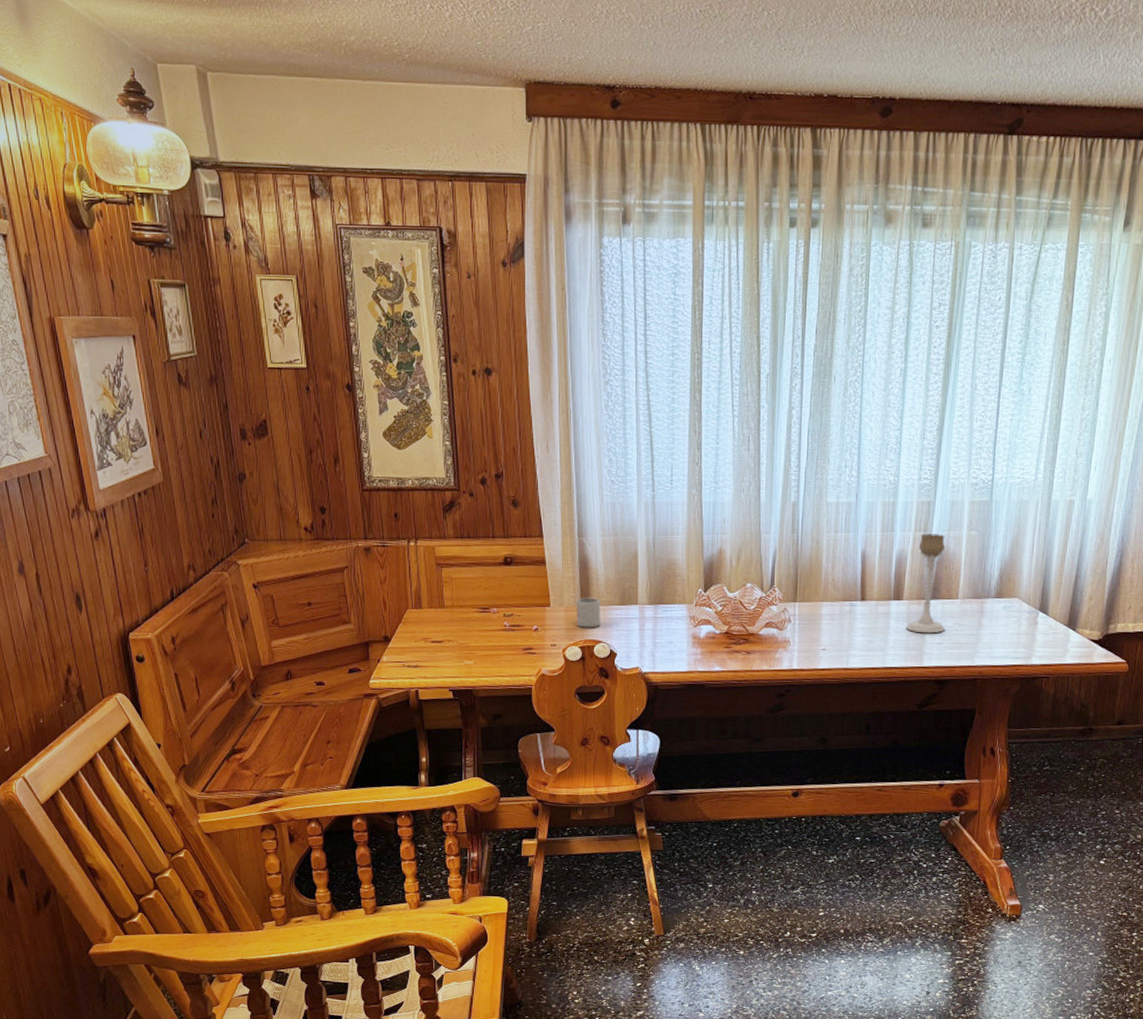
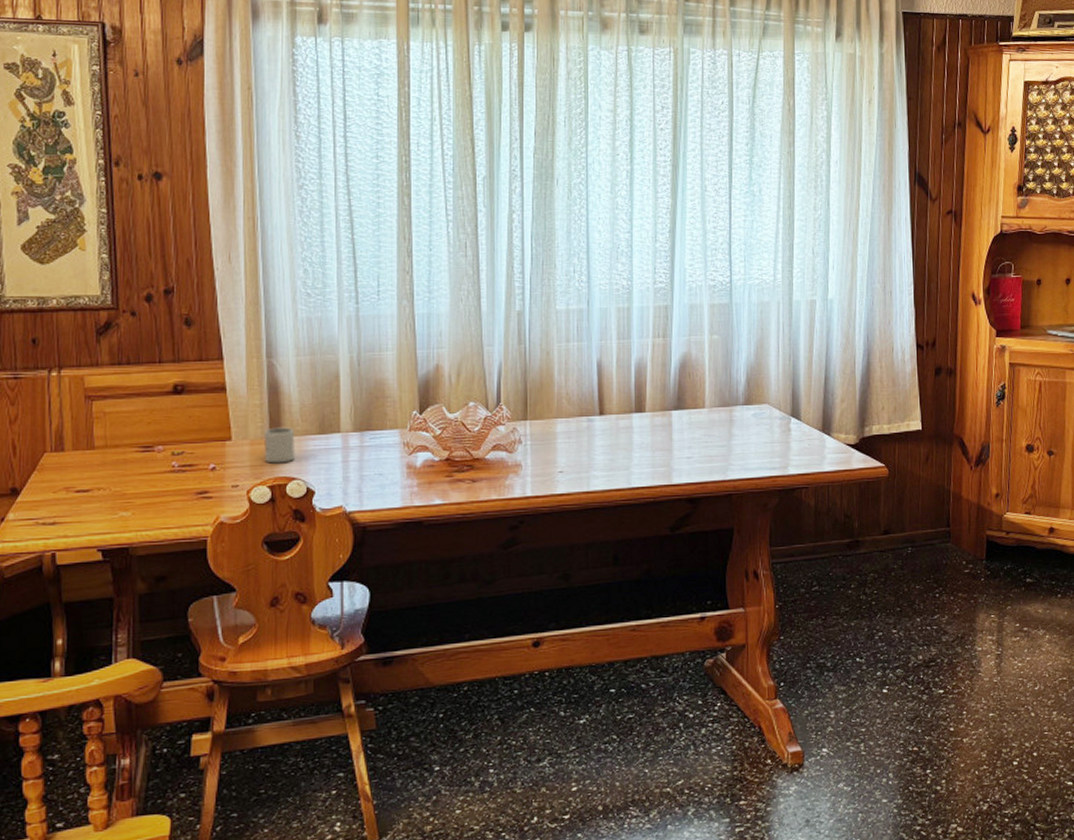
candle holder: present [905,533,946,634] -> none [650,339,694,448]

